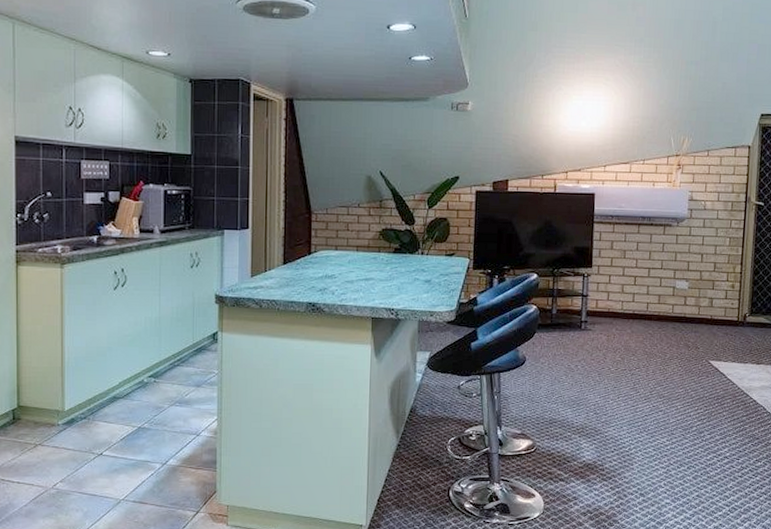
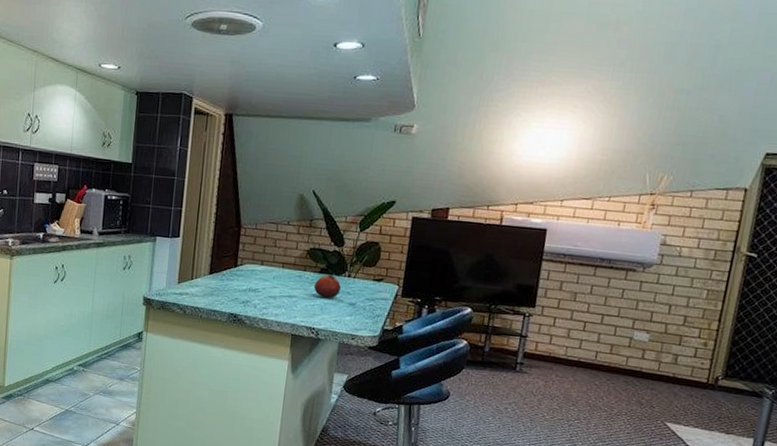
fruit: none [390,253,416,278] -> present [314,274,342,299]

